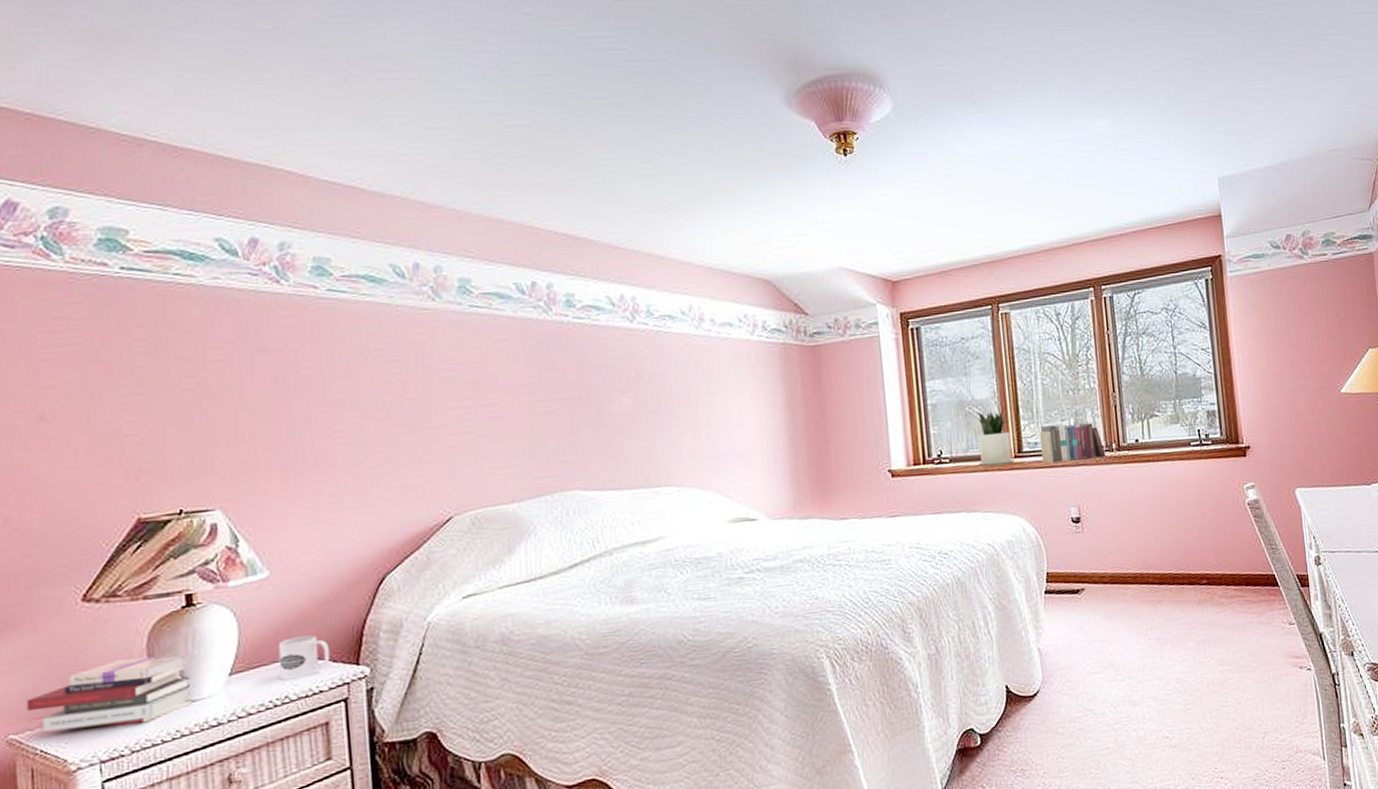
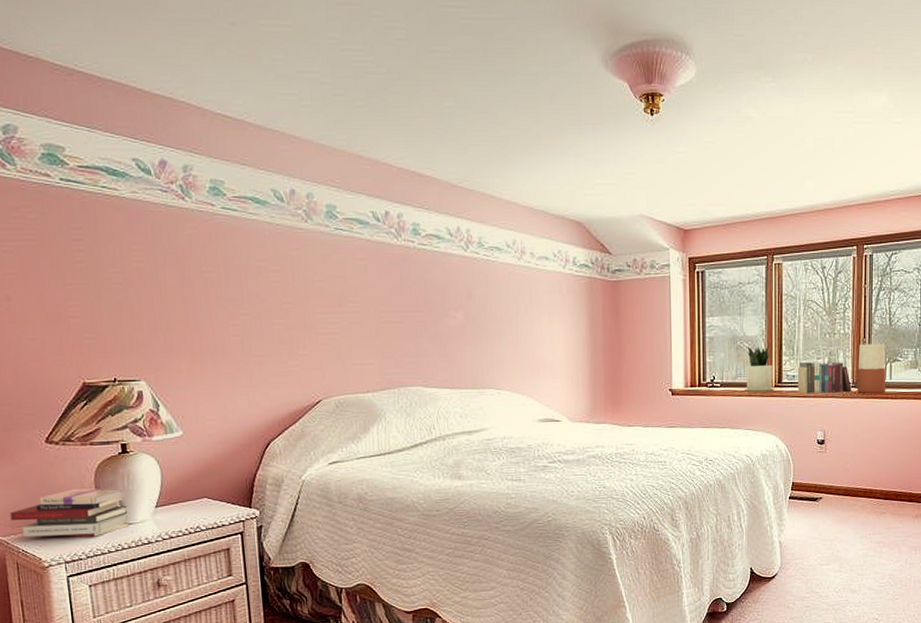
mug: present [277,634,331,681] -> none [190,482,230,515]
vase: none [1108,397,1146,459] -> present [857,344,886,394]

